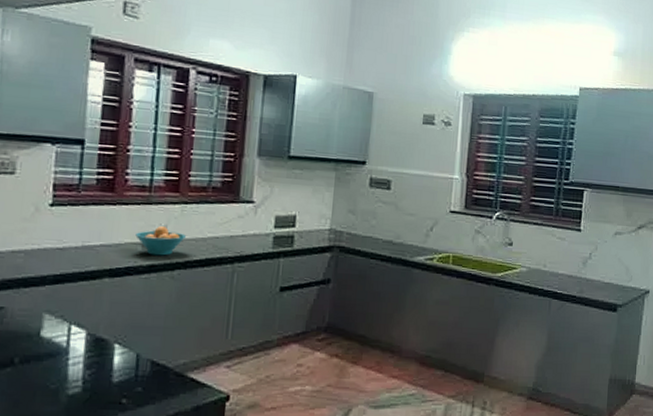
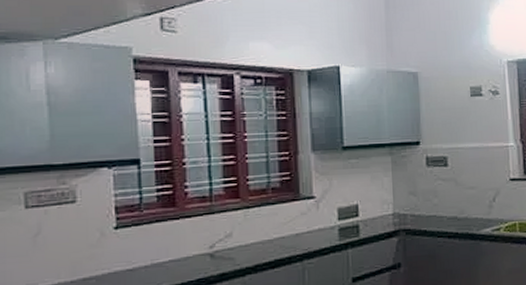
fruit bowl: present [135,226,186,256] -> none [202,234,252,264]

